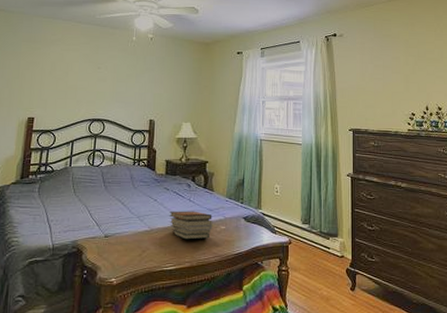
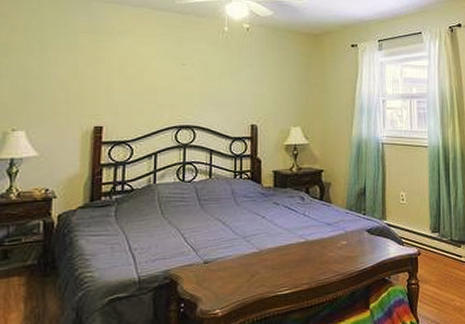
book stack: present [169,211,212,240] -> none [281,226,332,259]

